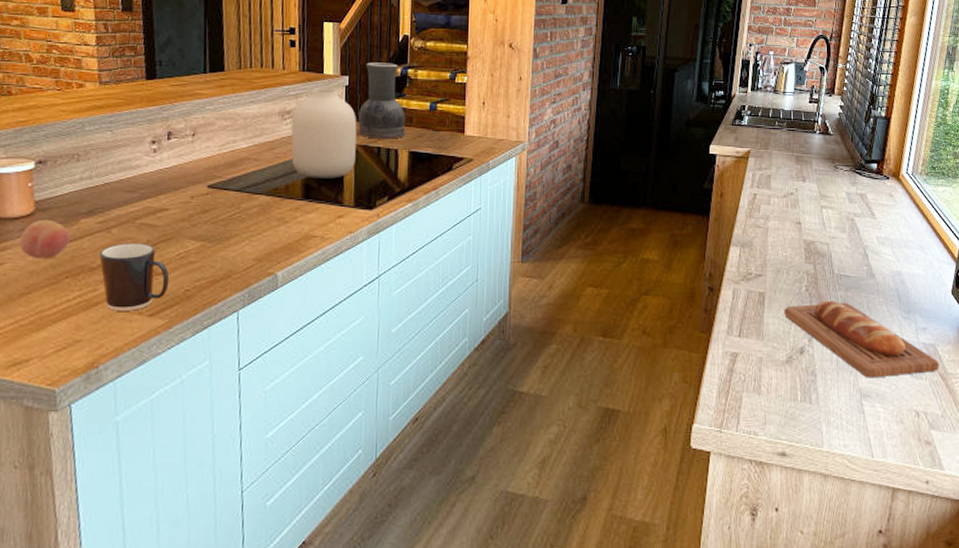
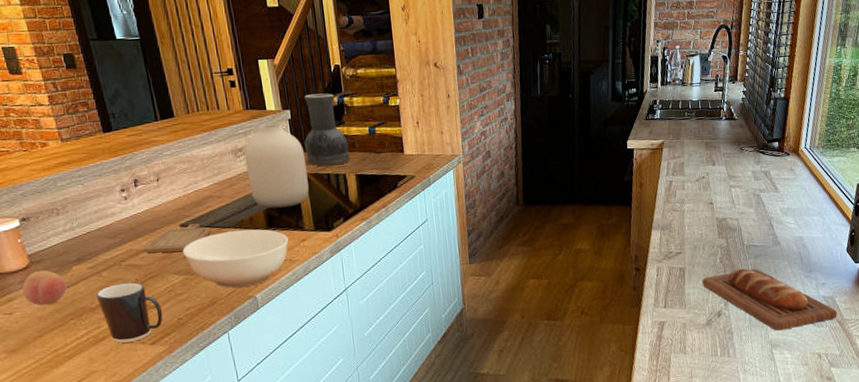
chopping board: none [164,186,240,215] -> present [144,223,211,254]
bowl: none [205,198,324,261] -> present [182,229,289,288]

